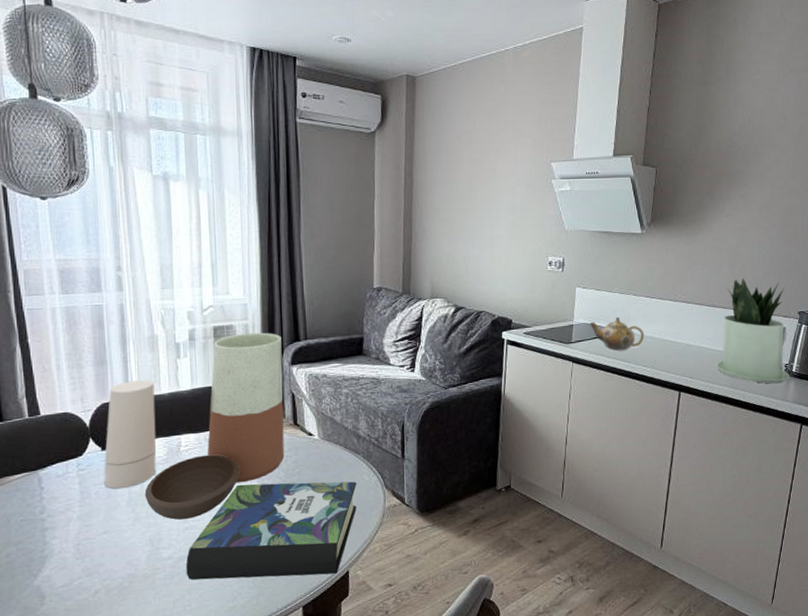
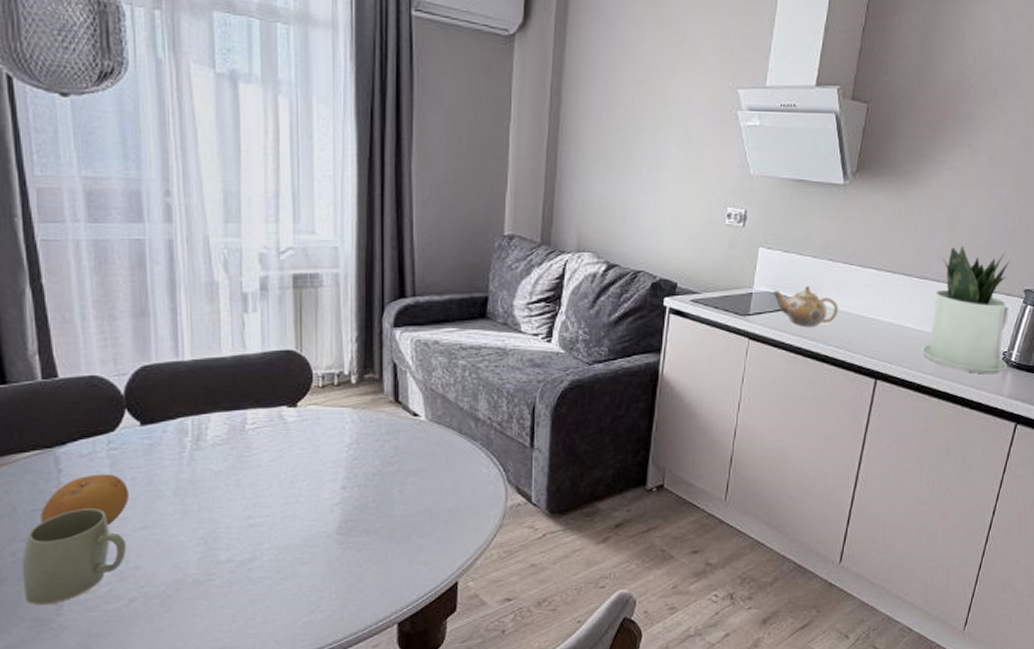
mug: none [14,517,93,597] -> present [21,508,127,606]
fruit: none [28,489,94,531] -> present [41,473,129,525]
canister: present [104,379,157,489] -> none [143,337,214,475]
bowl: present [144,454,240,520] -> none [197,435,322,515]
book: present [185,481,357,580] -> none [249,473,472,589]
vase: present [207,332,285,483] -> none [281,284,383,472]

